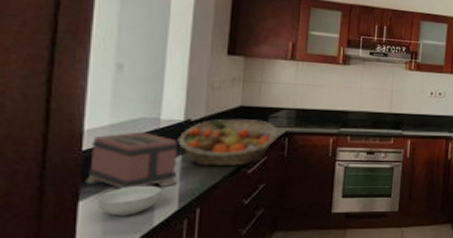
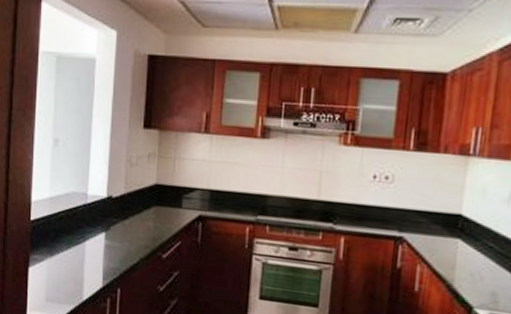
toaster: present [85,131,179,189] -> none [33,205,103,263]
cereal bowl: present [98,185,161,216] -> none [42,258,89,287]
fruit basket: present [177,119,279,167] -> none [101,197,193,249]

